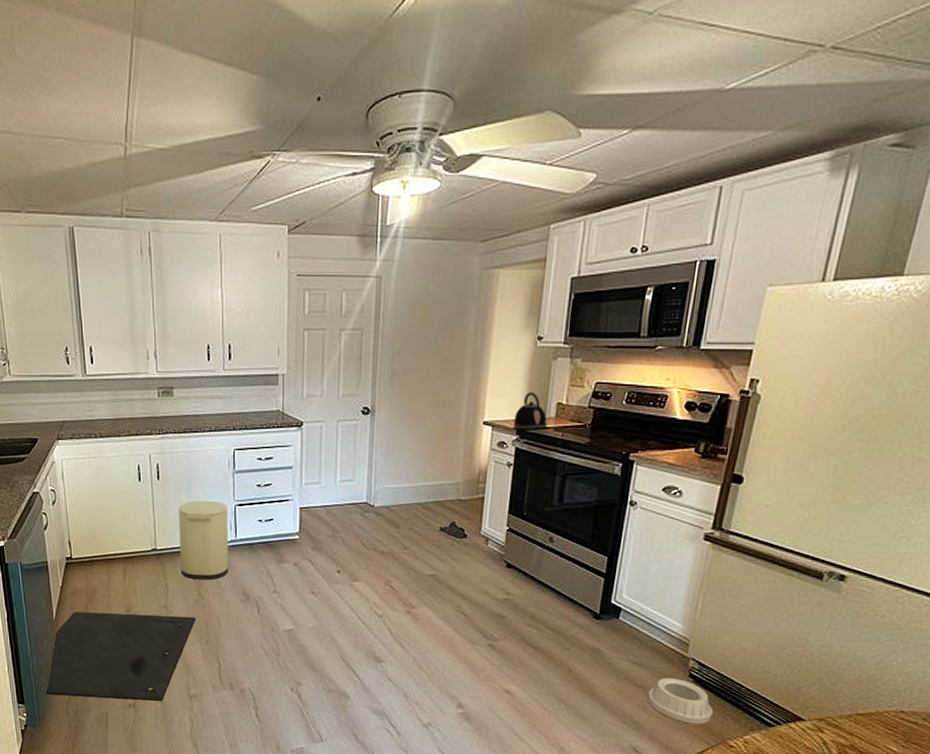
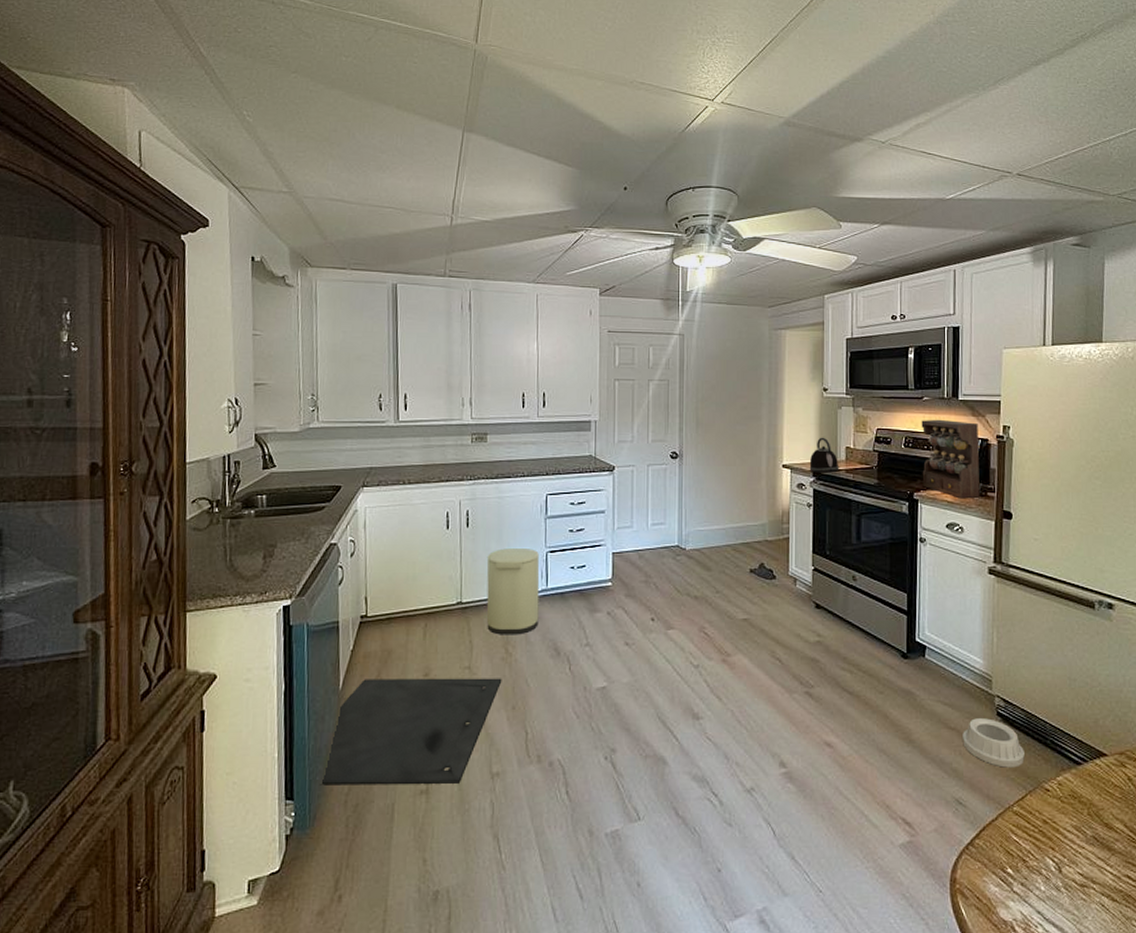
spice rack: none [641,371,720,461] -> present [921,419,980,499]

